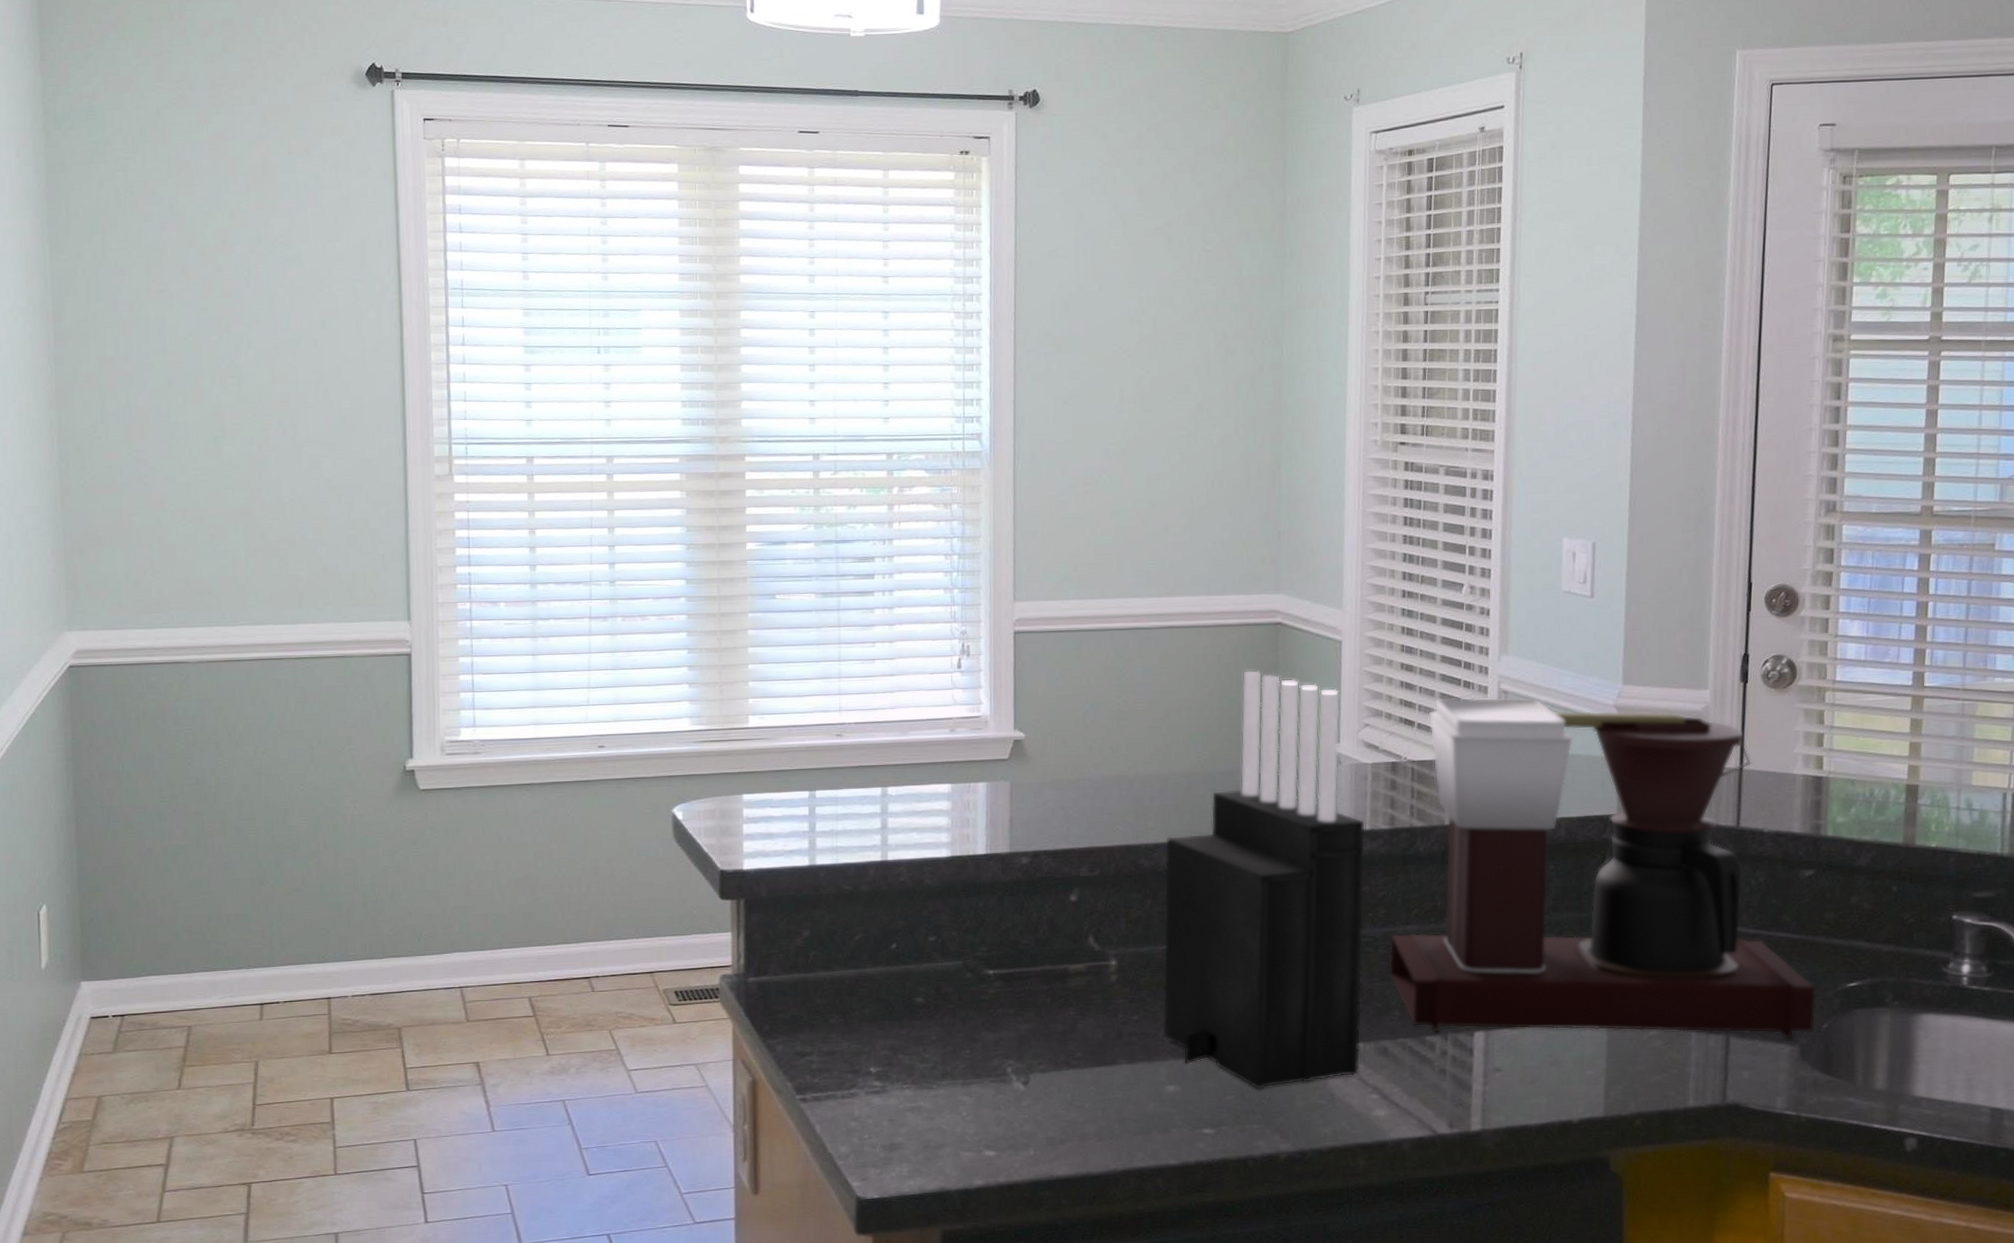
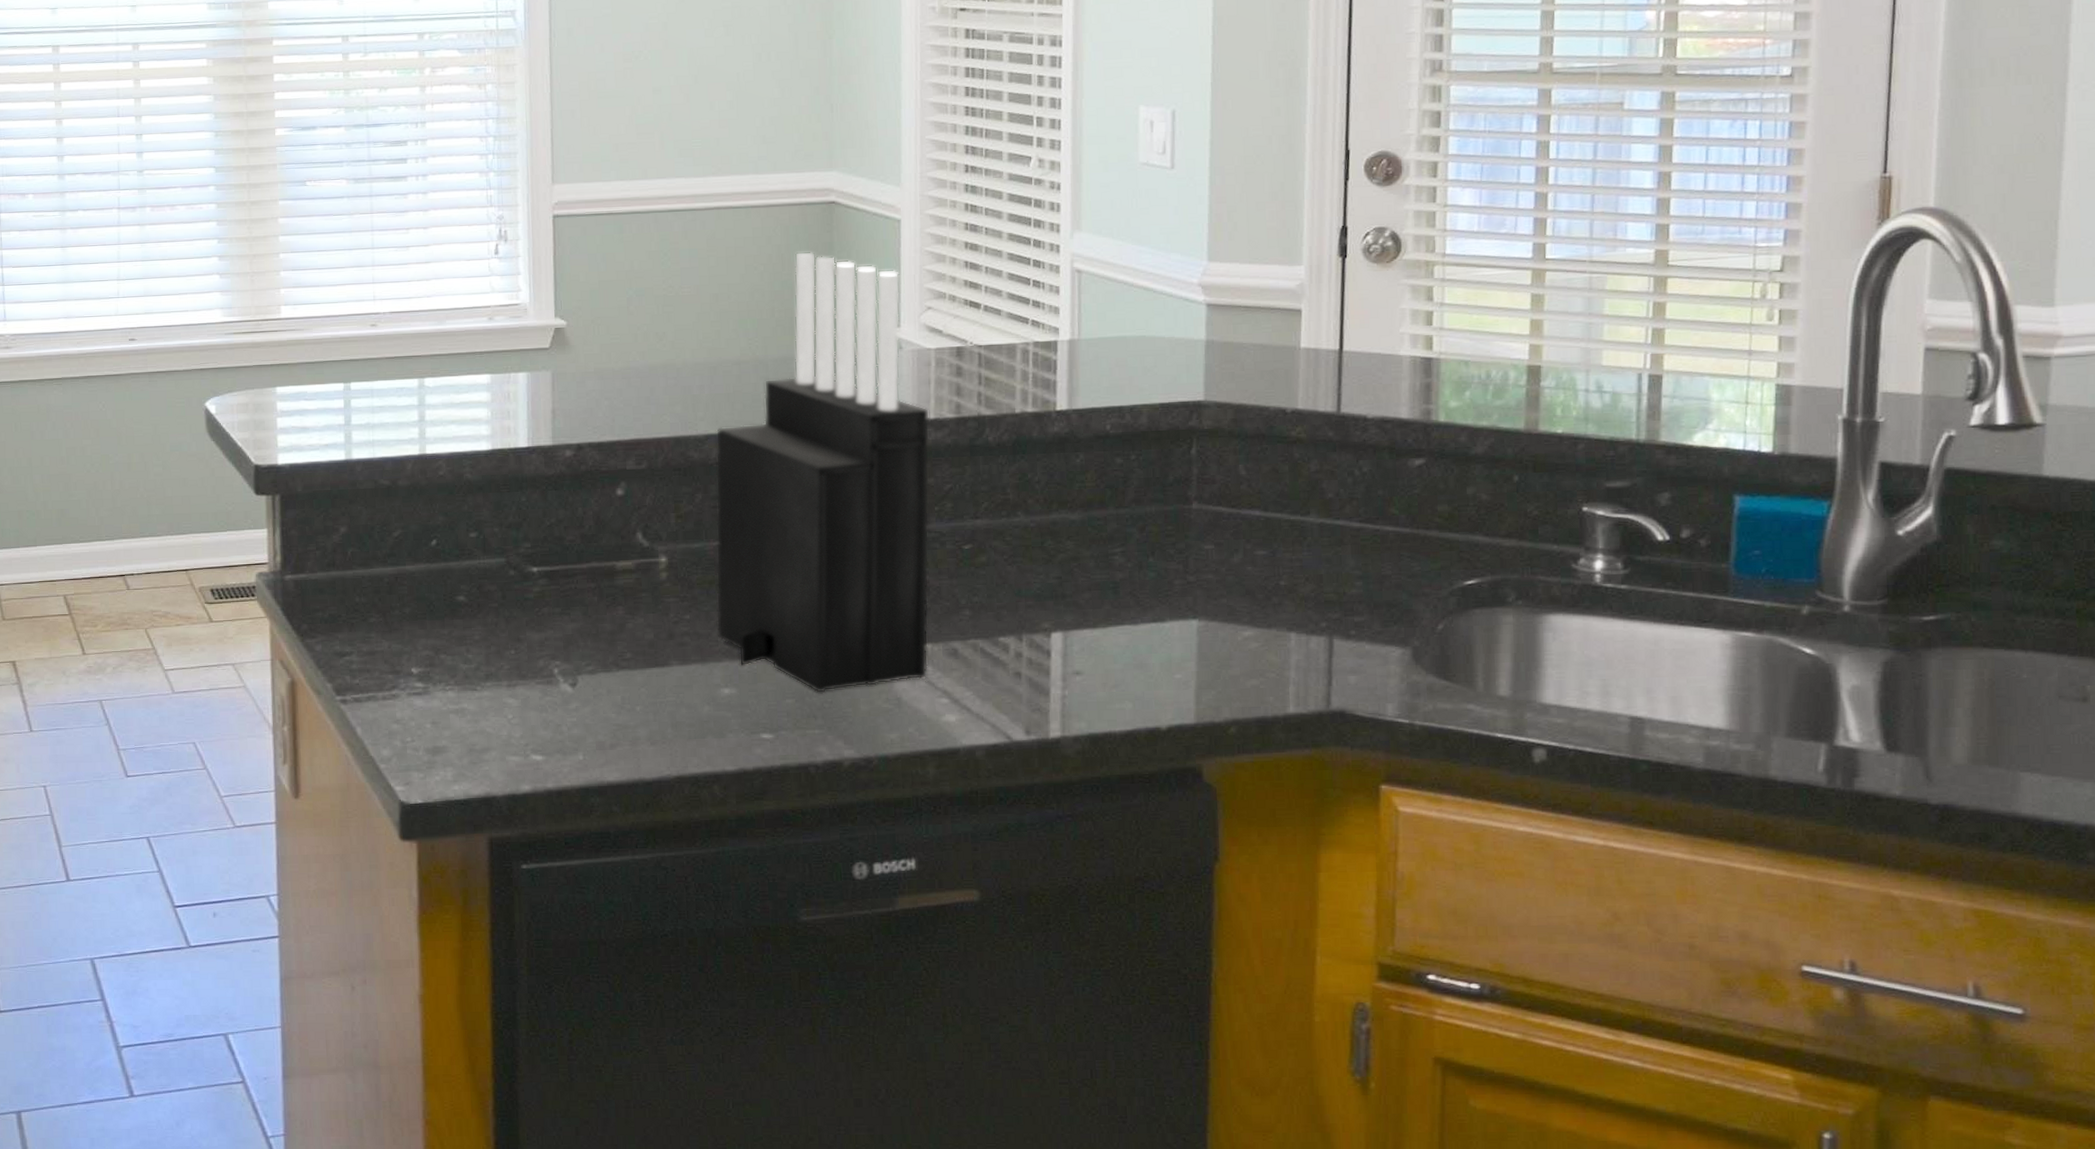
coffee maker: present [1389,696,1816,1040] -> none [957,277,1430,642]

